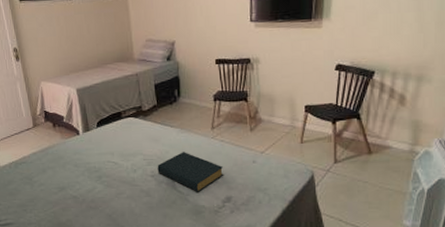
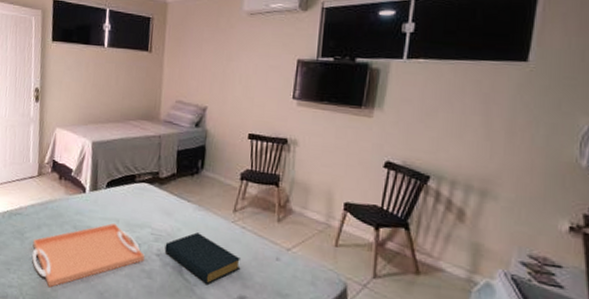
serving tray: none [41,156,141,219] -> present [31,223,145,288]

